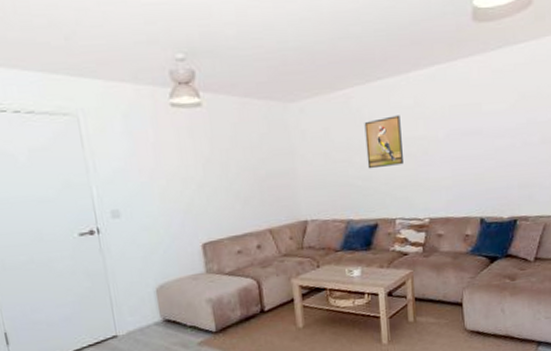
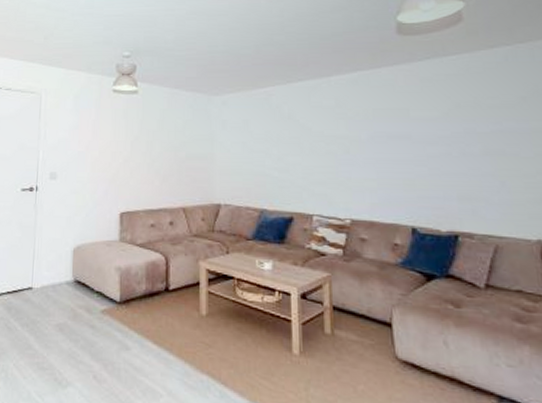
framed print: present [364,115,403,169] -> none [283,114,323,162]

